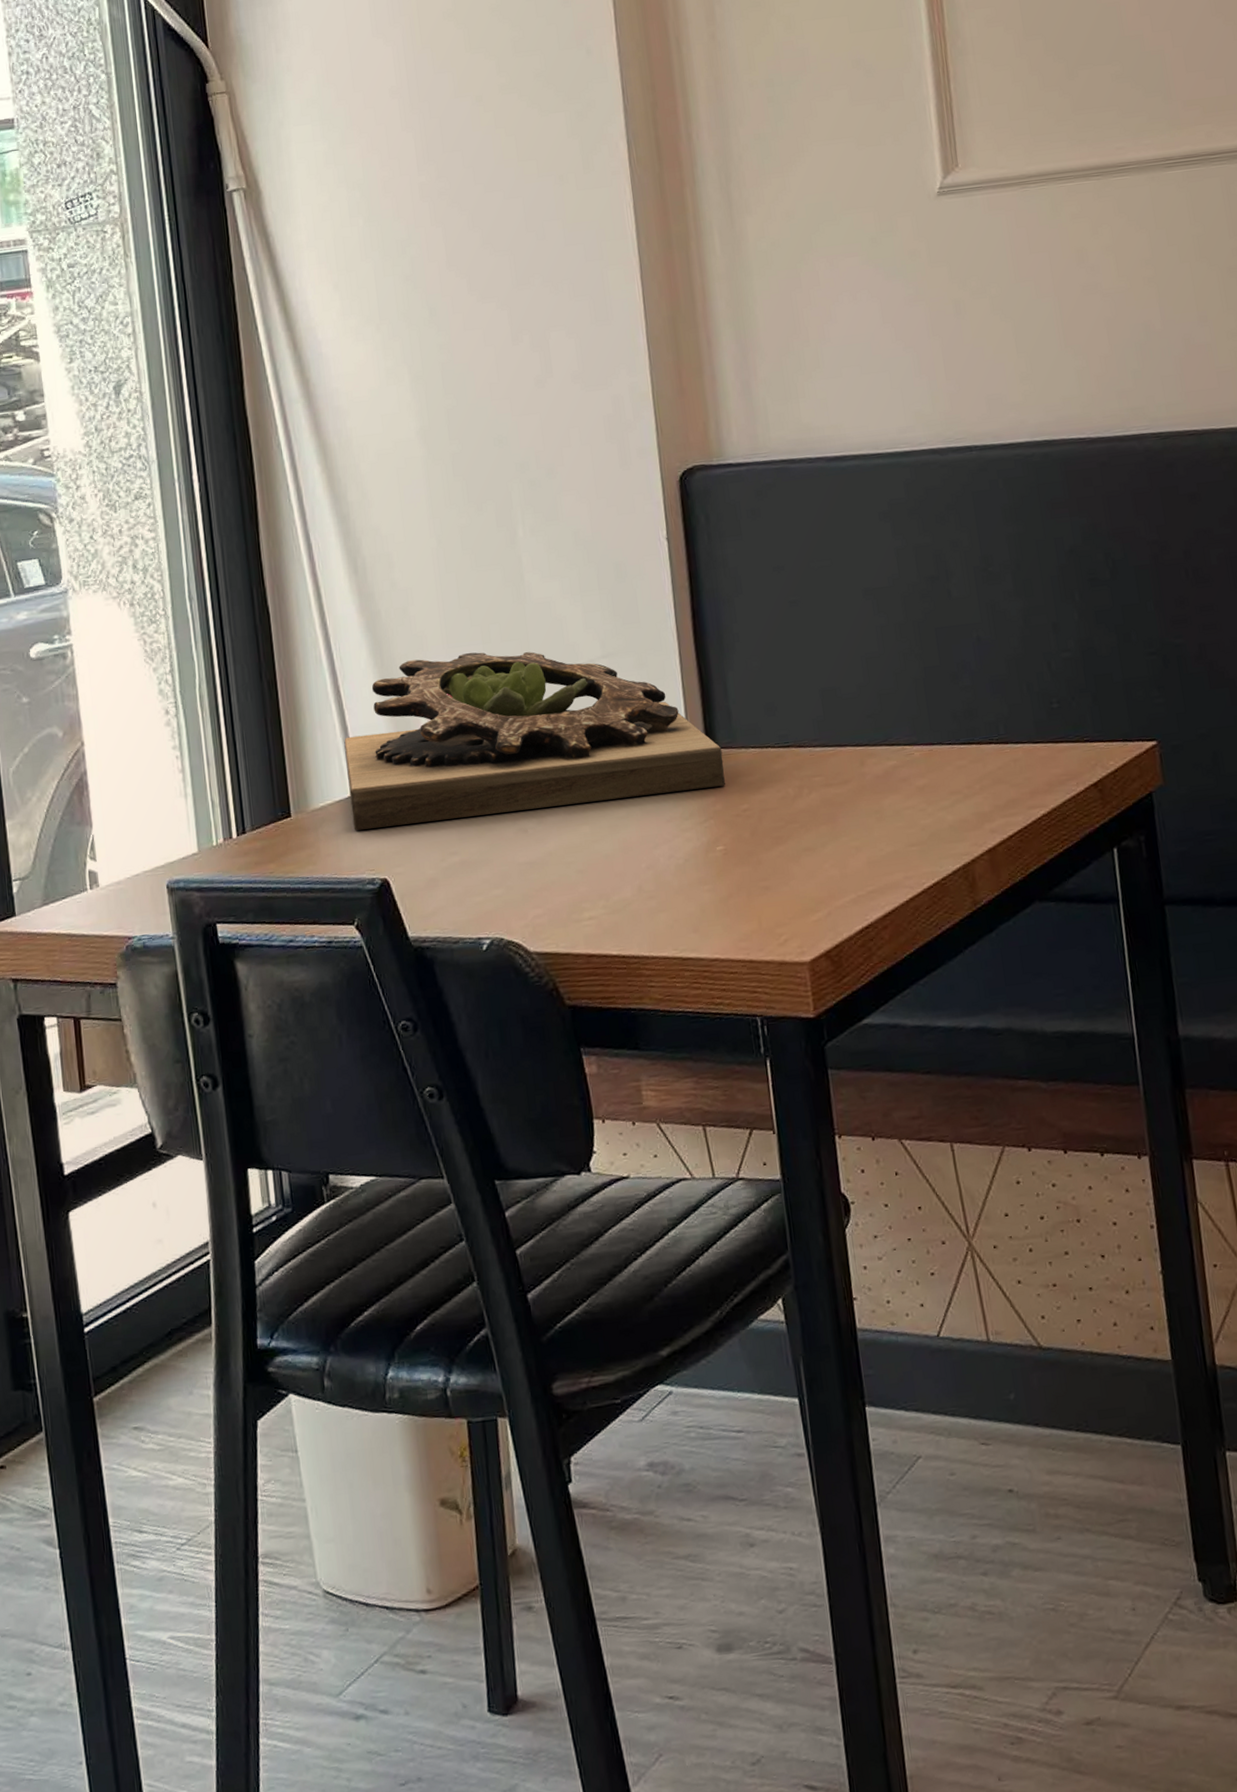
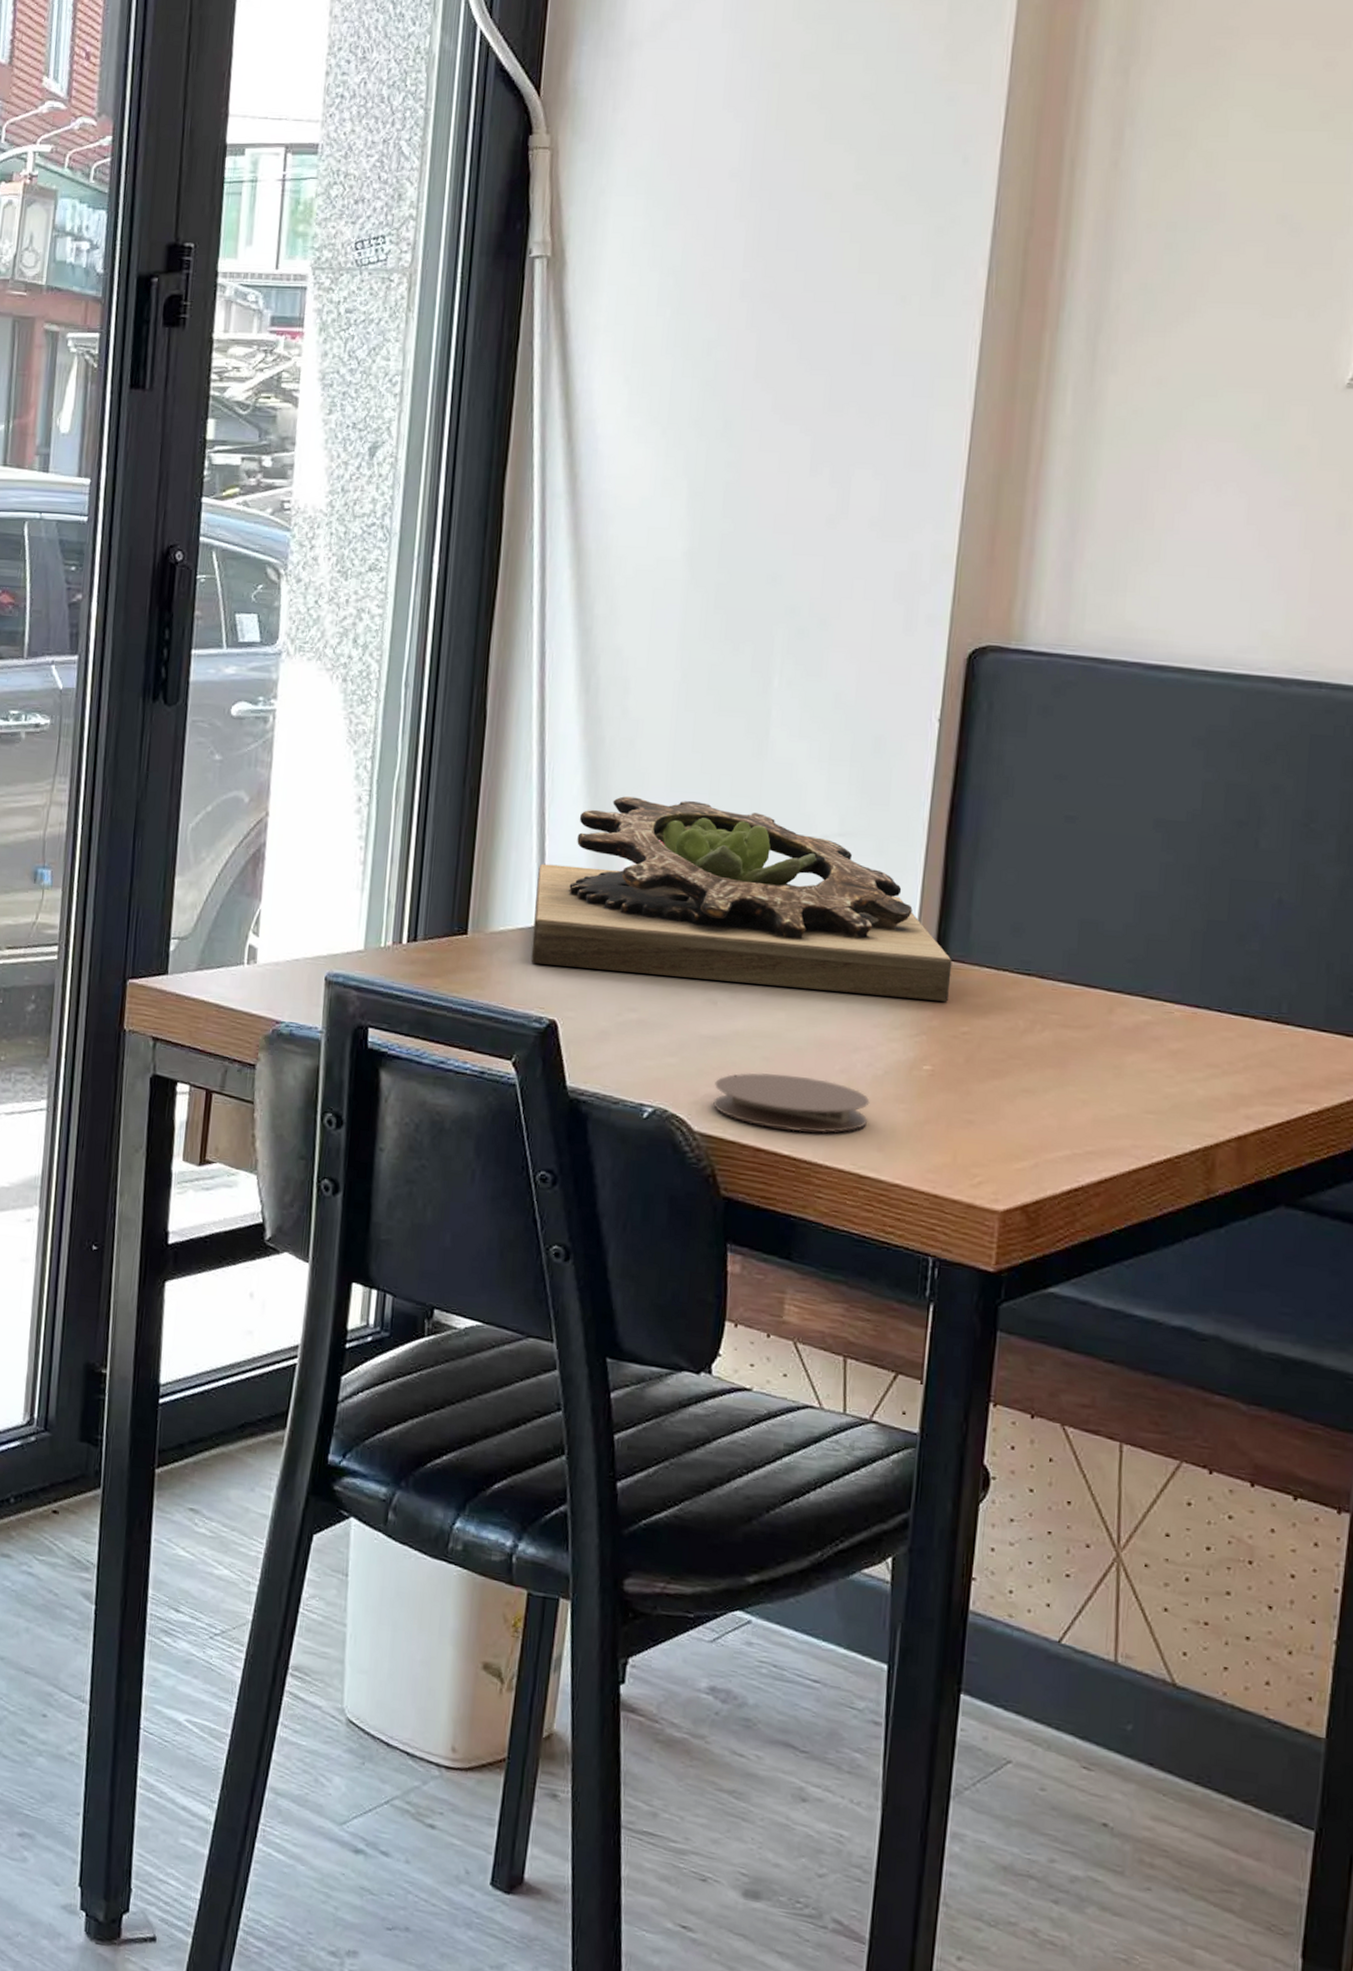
coaster: none [540,879,680,934] -> present [713,1073,870,1133]

